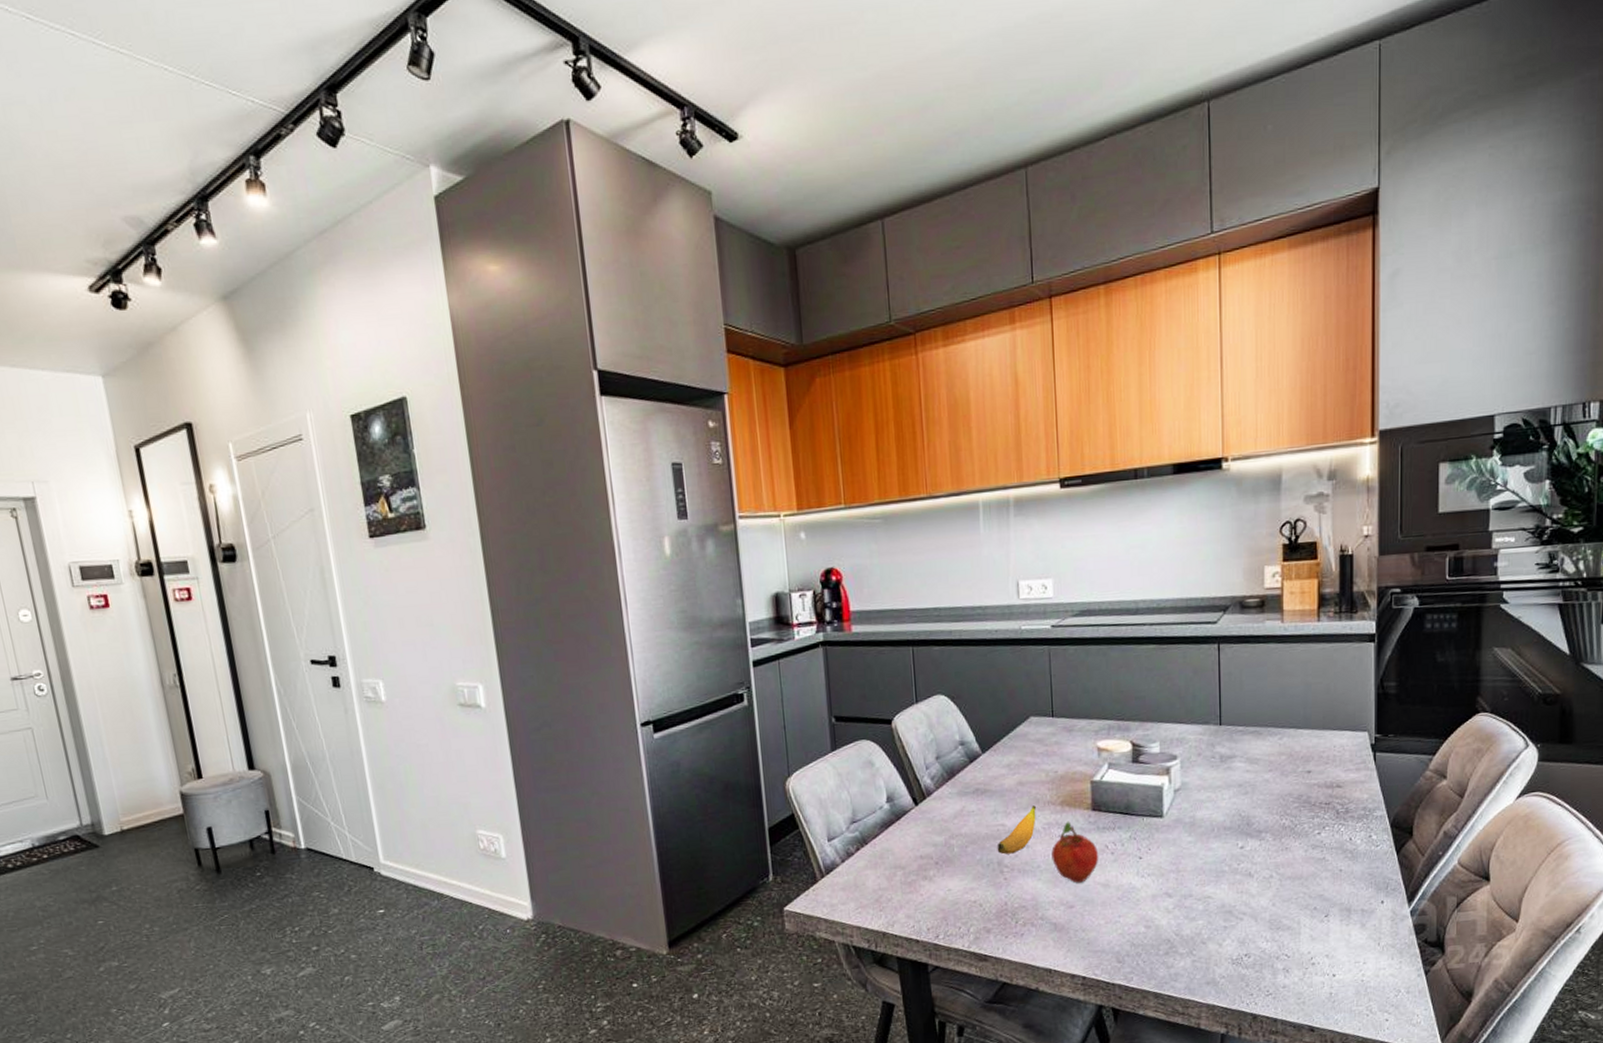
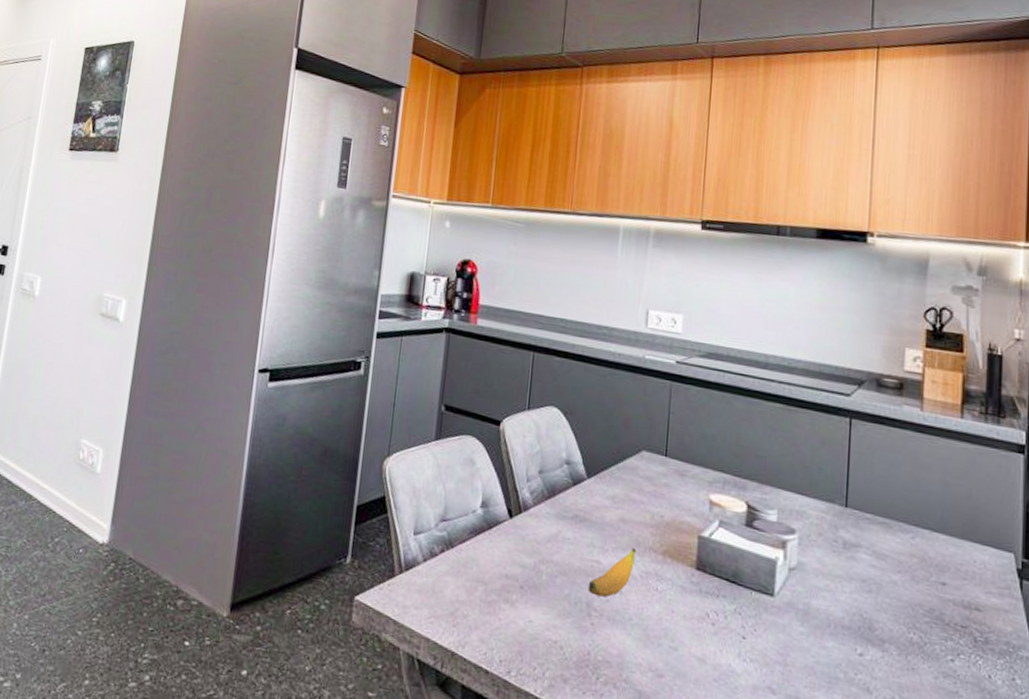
fruit: present [1051,821,1099,883] -> none [645,575,698,650]

